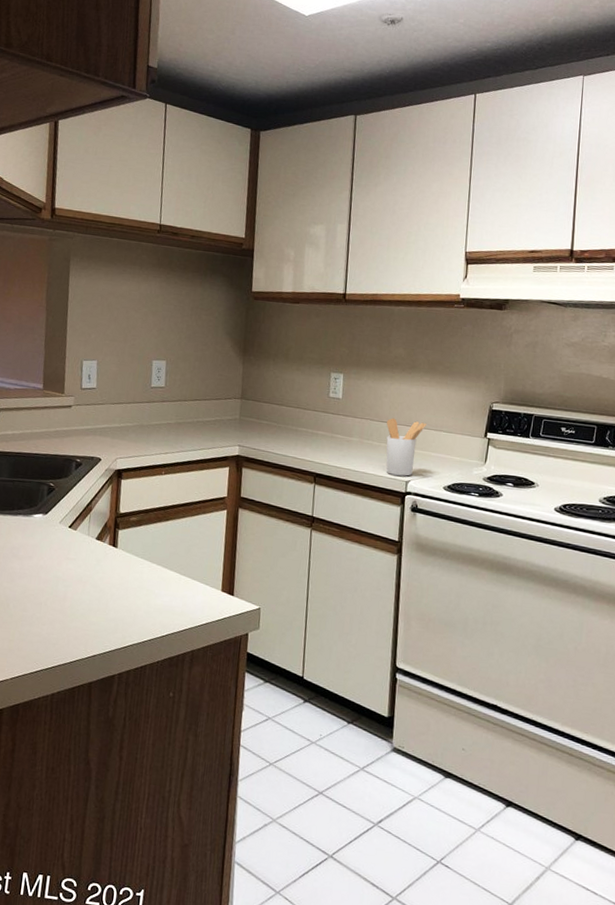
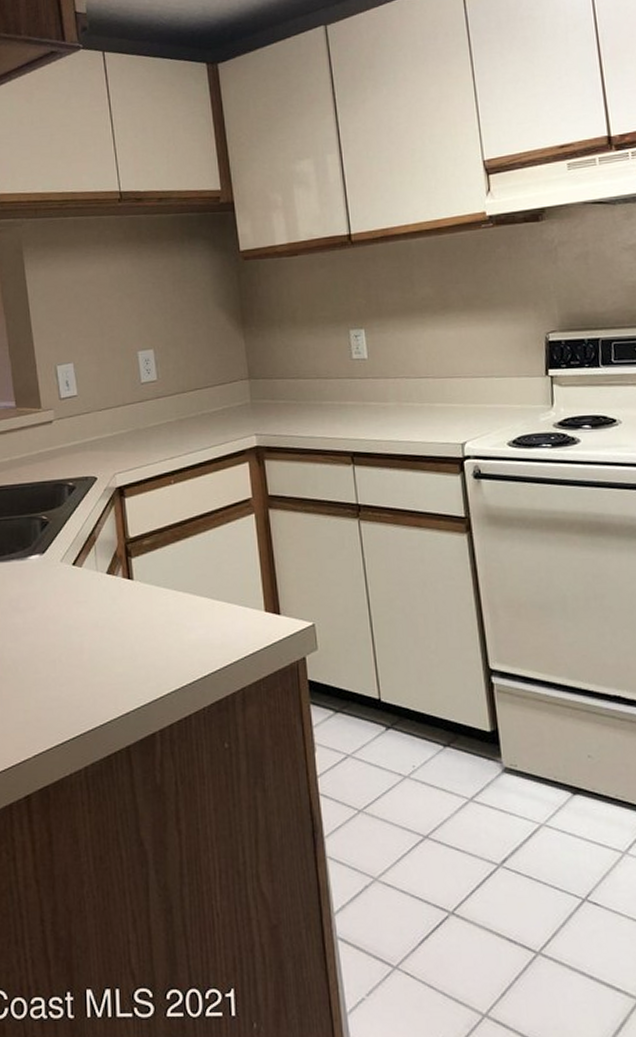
utensil holder: present [386,418,426,476] -> none [426,370,474,439]

